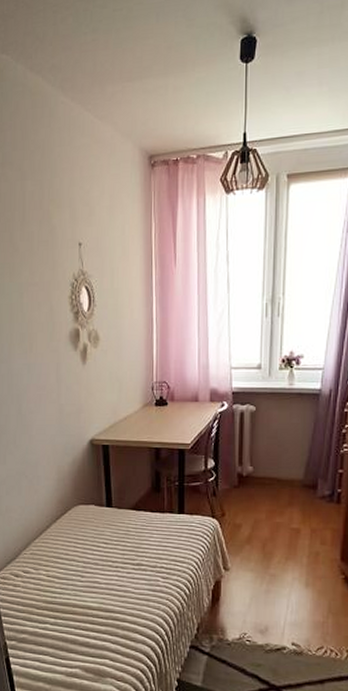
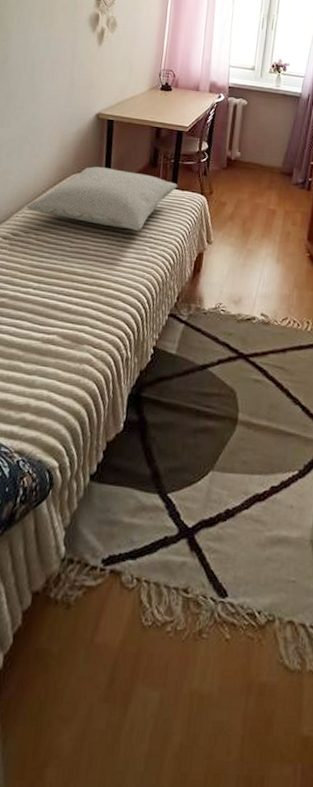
pillow: none [33,497,186,561] -> present [26,166,178,231]

